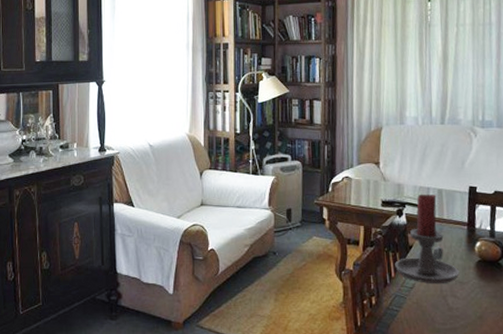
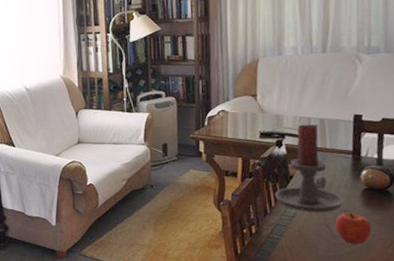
fruit: none [451,284,485,317] -> present [335,212,372,244]

